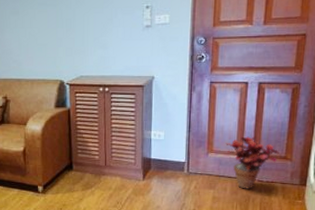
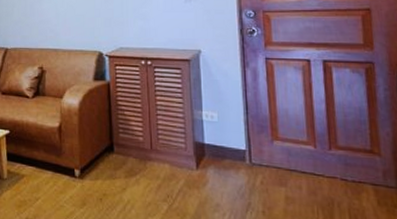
potted plant: present [226,136,279,189] -> none [293,122,363,190]

